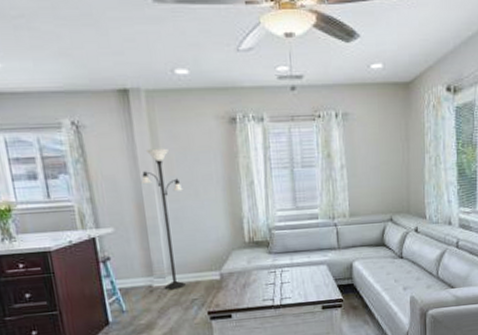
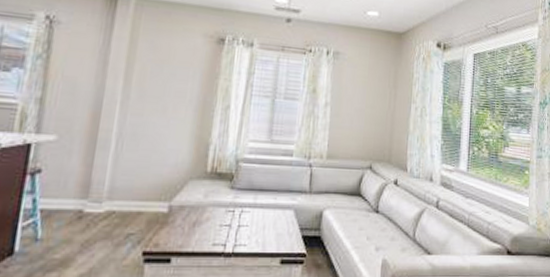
floor lamp: present [141,148,186,290] -> none [96,55,151,219]

